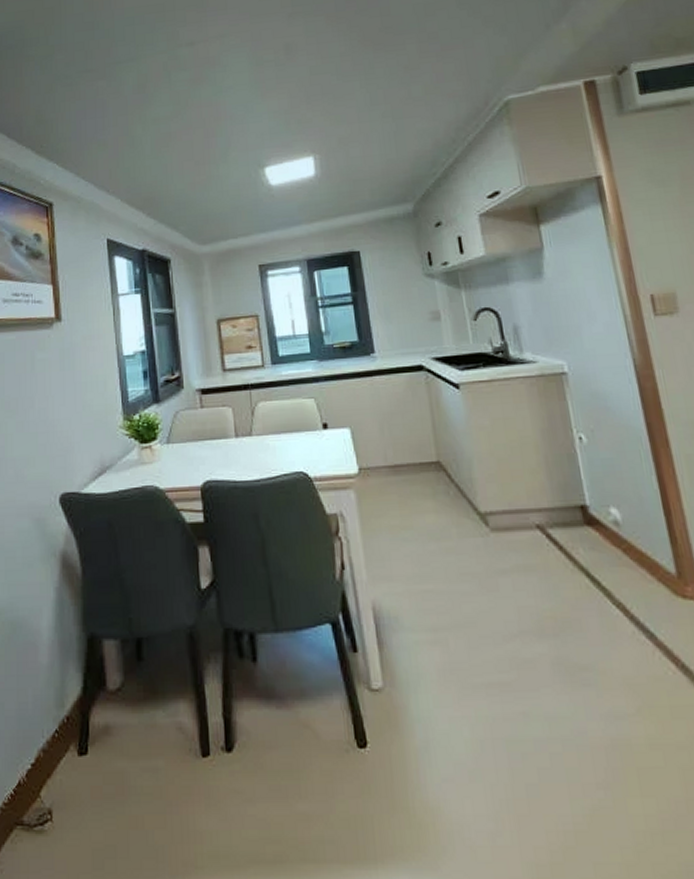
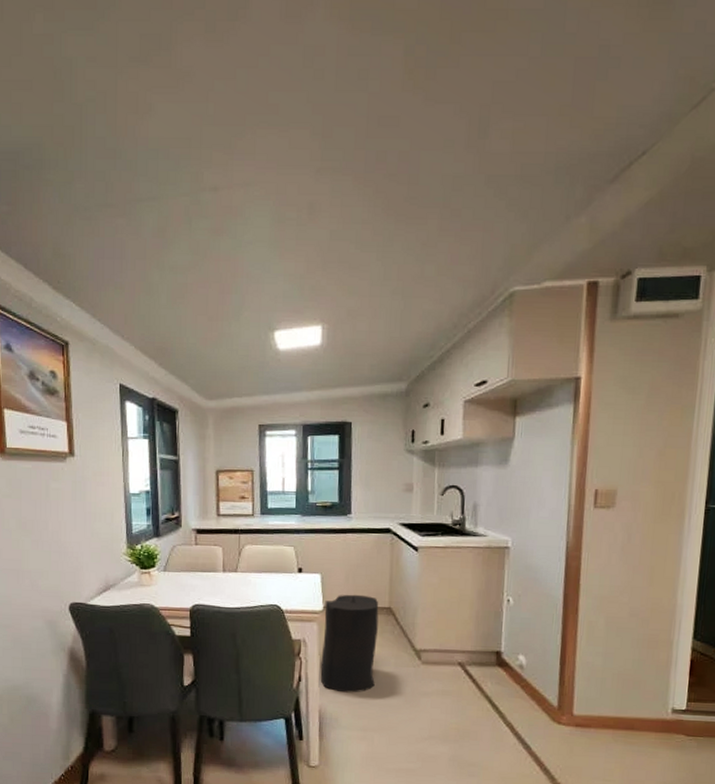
trash can: none [359,449,437,580] -> present [320,594,379,693]

